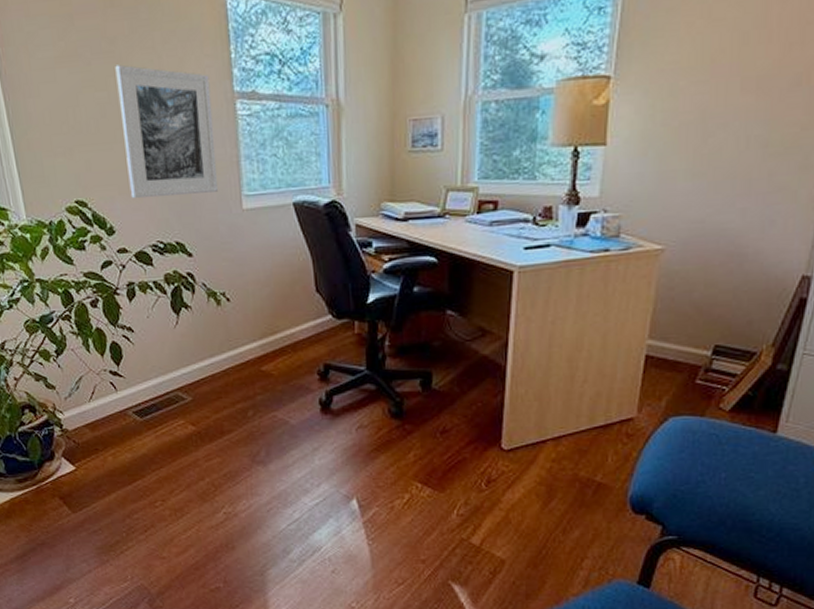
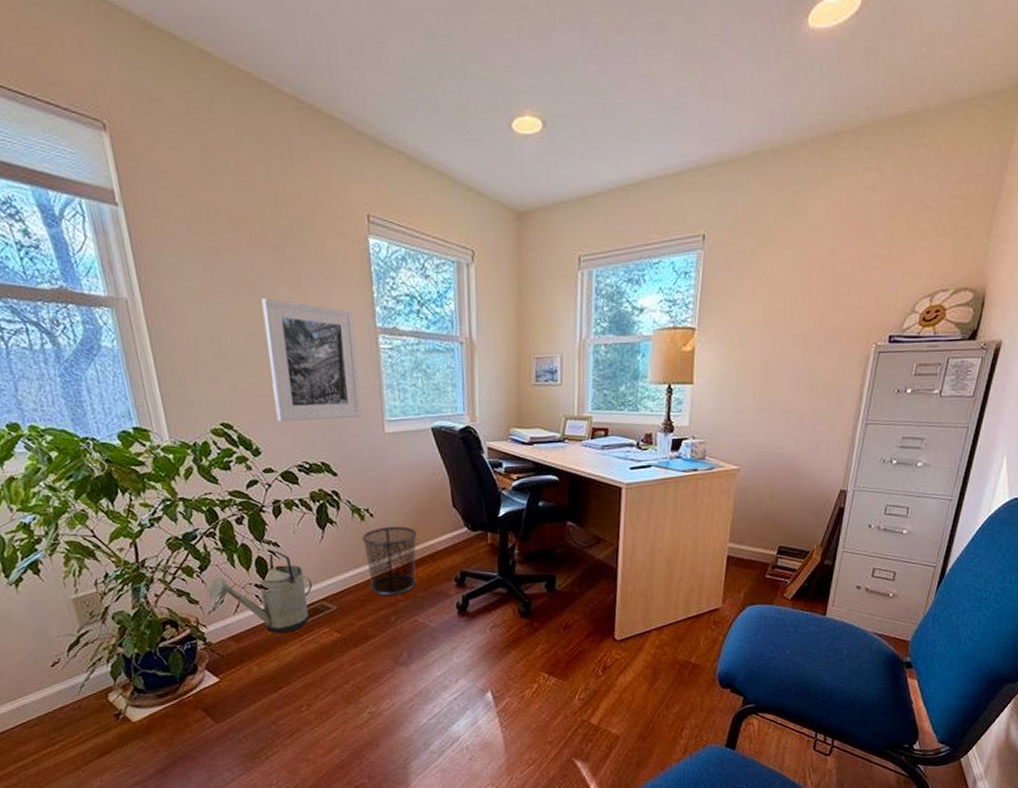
watering can: none [64,335,166,423] -> present [208,550,312,633]
waste bin: none [217,311,277,388] -> present [361,526,417,596]

